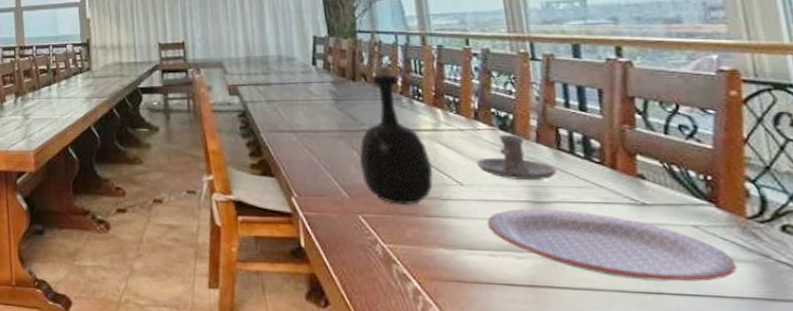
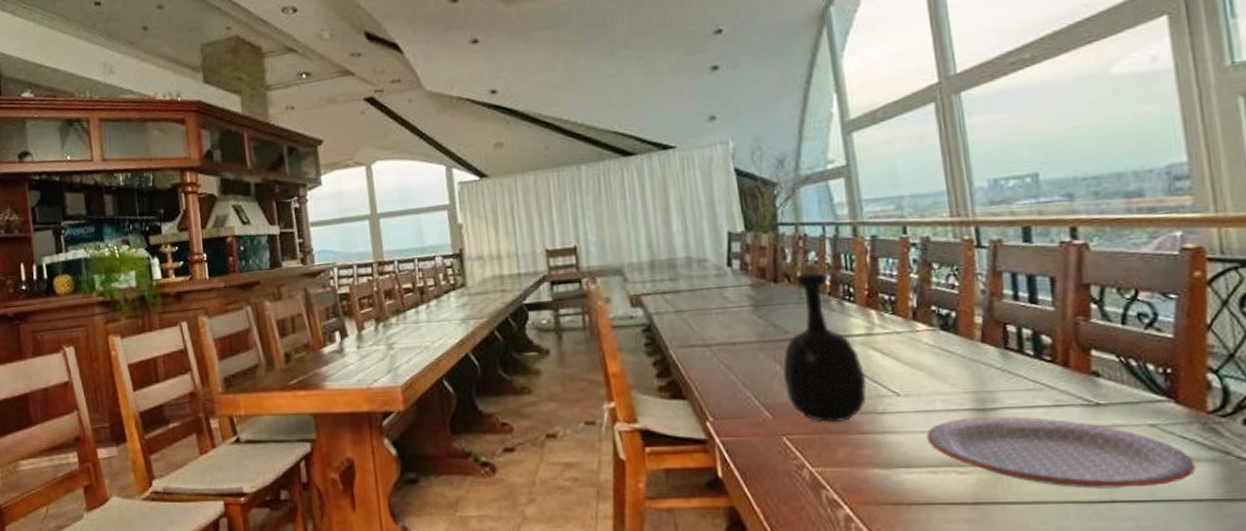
candle holder: present [476,134,557,181] -> none [914,334,1004,386]

